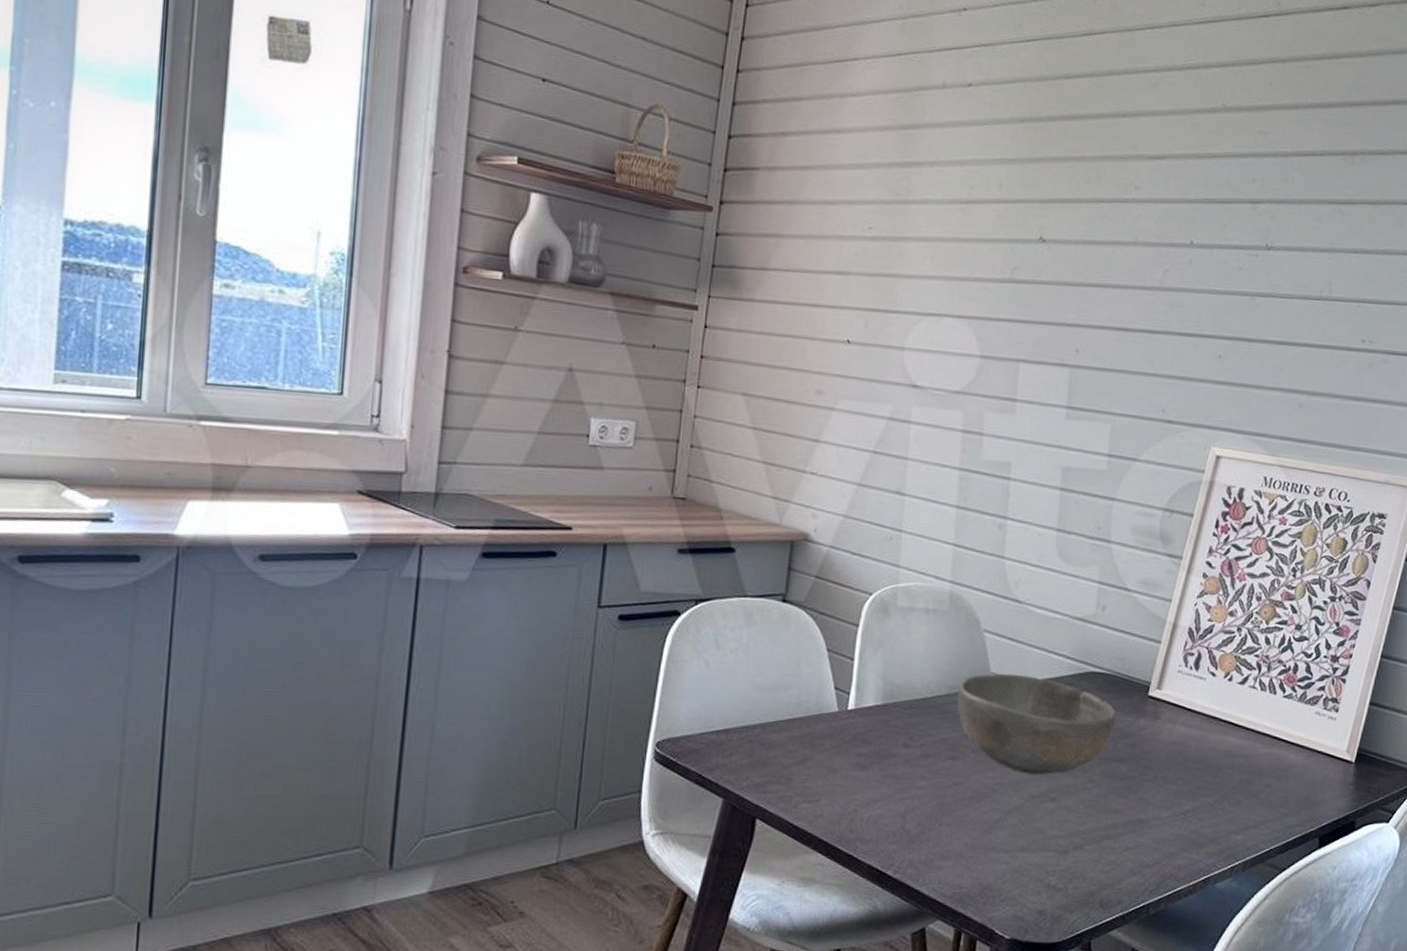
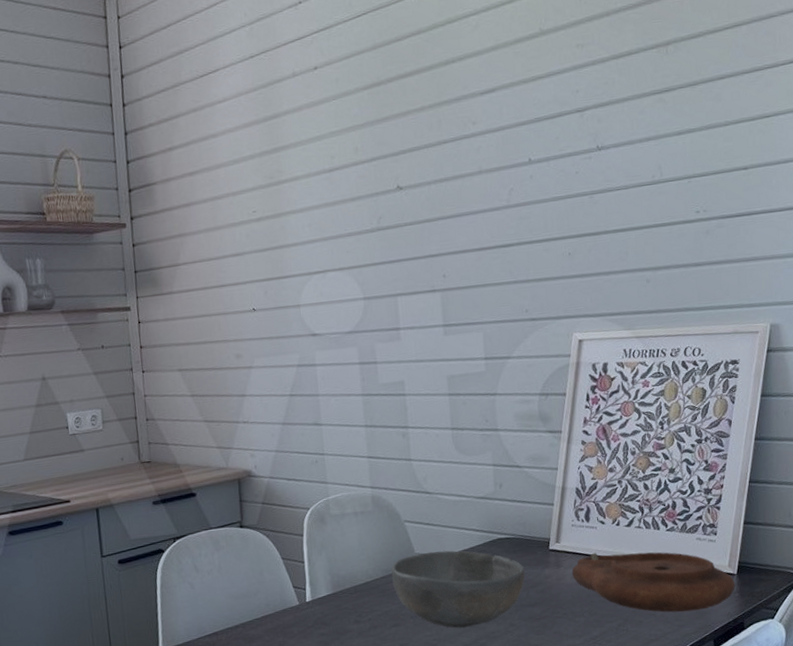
plate: none [1169,709,1351,799] -> present [571,551,735,613]

